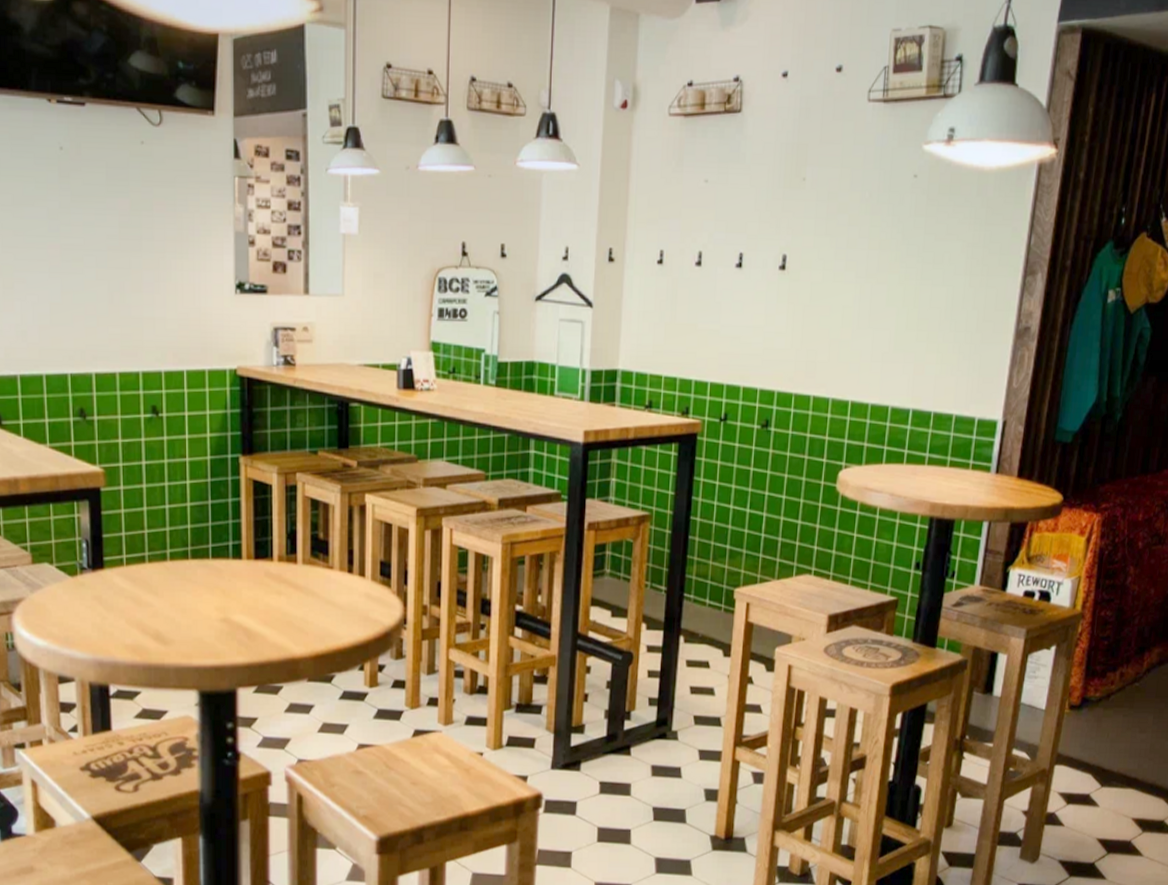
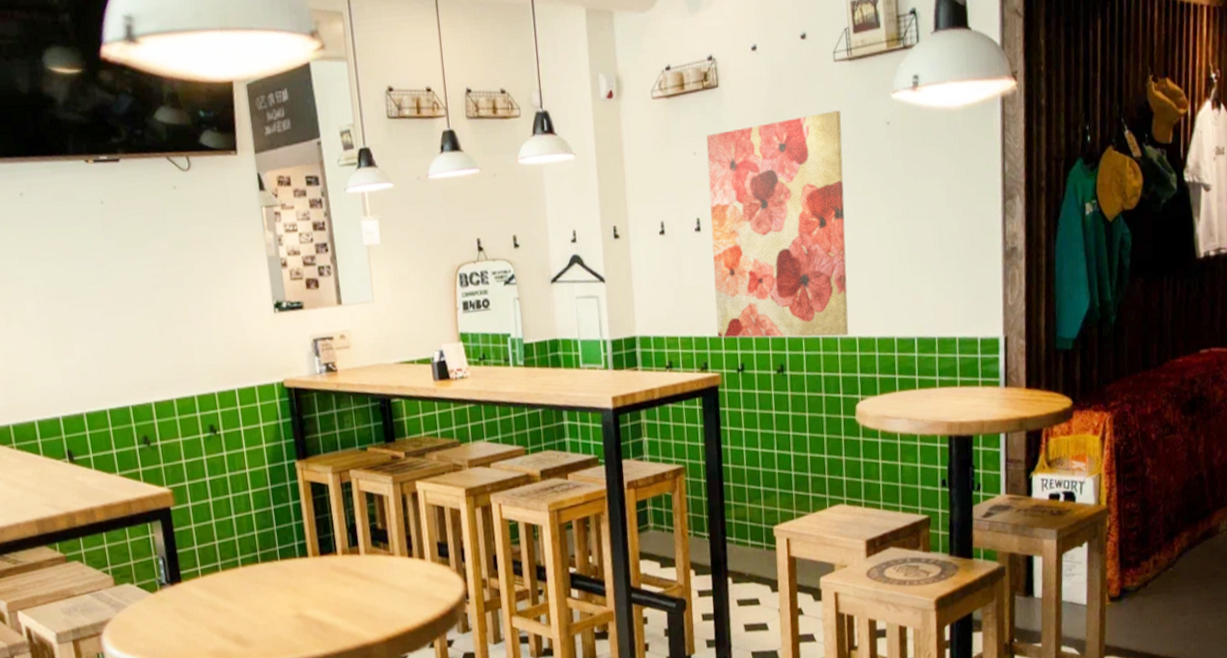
wall art: none [704,155,868,398] -> present [706,110,849,338]

